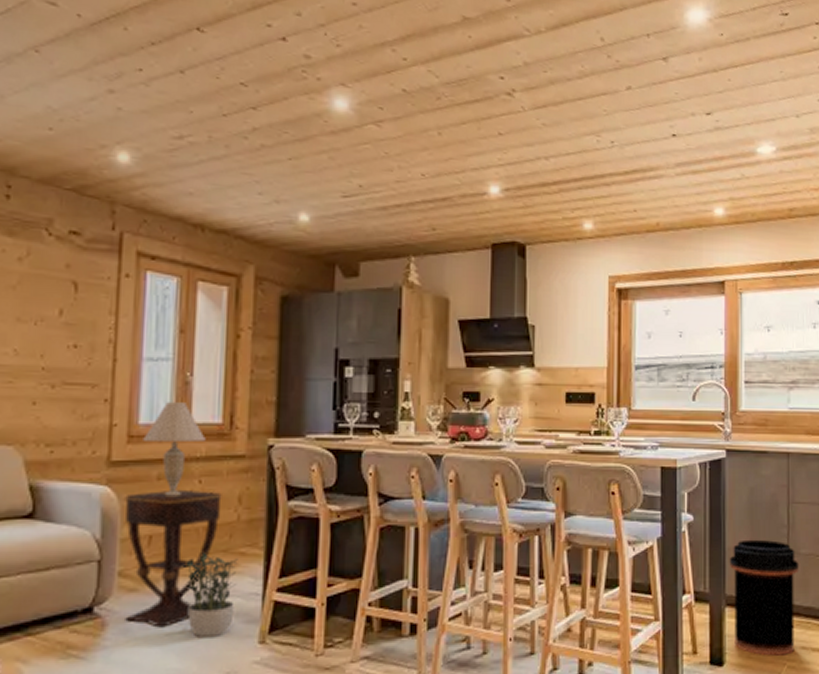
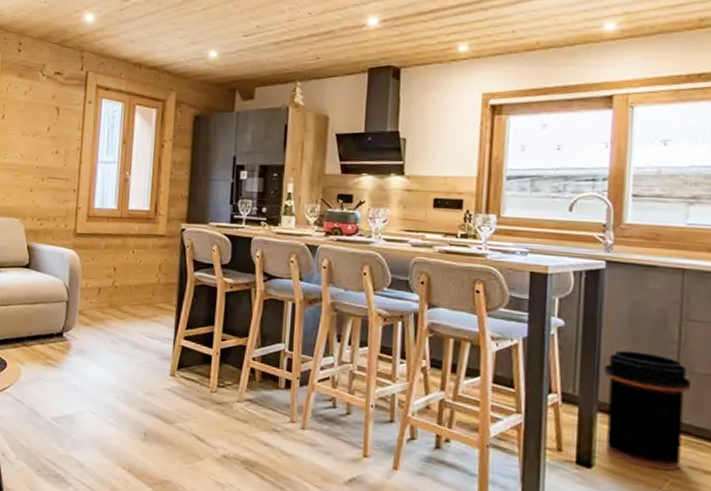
side table: present [125,489,222,628] -> none [82,256,148,354]
table lamp: present [143,402,206,496] -> none [97,193,138,261]
potted plant: present [180,553,238,637] -> none [118,304,157,366]

